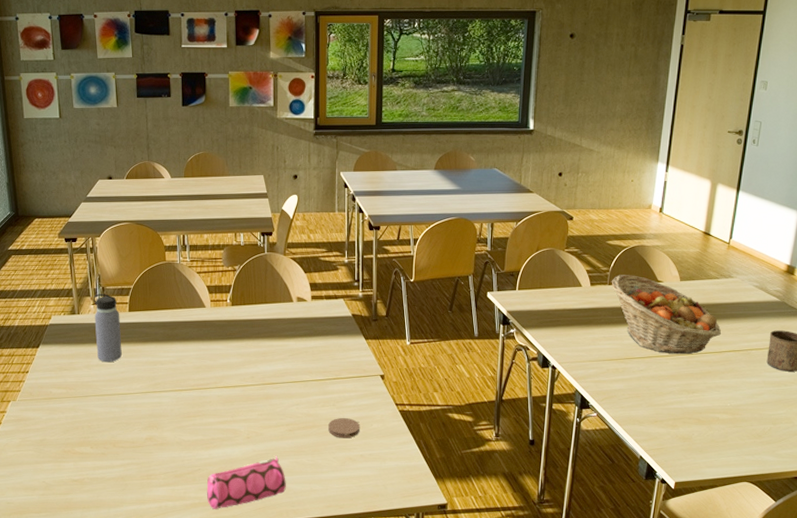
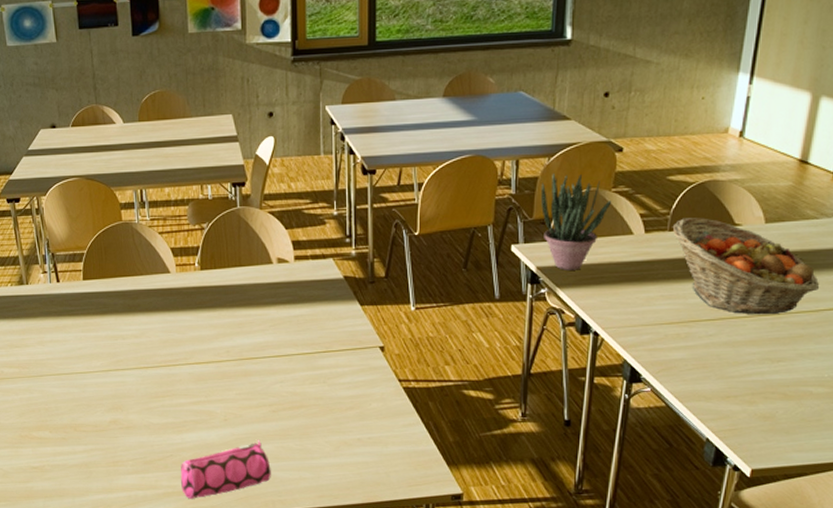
water bottle: present [93,293,122,362] -> none [42,260,78,337]
coaster: present [328,417,360,438] -> none [319,396,356,420]
potted plant: none [511,234,565,314] -> present [541,172,612,270]

